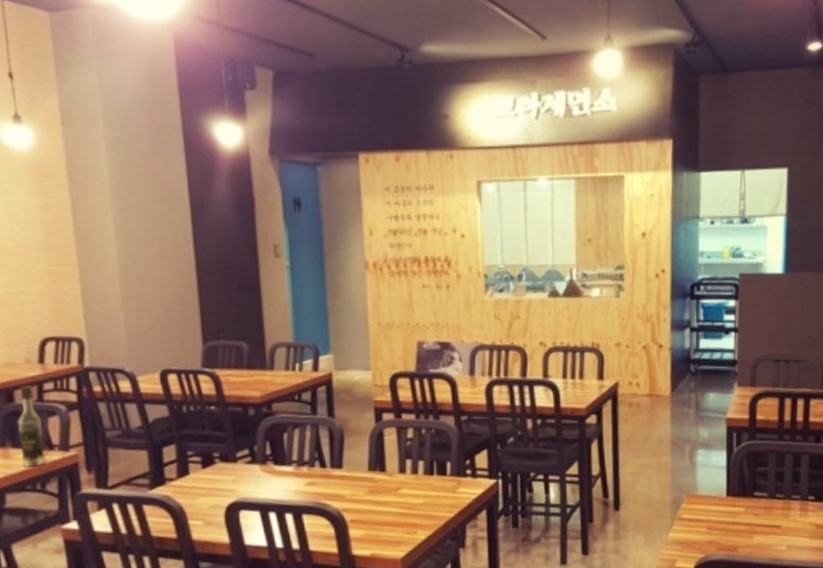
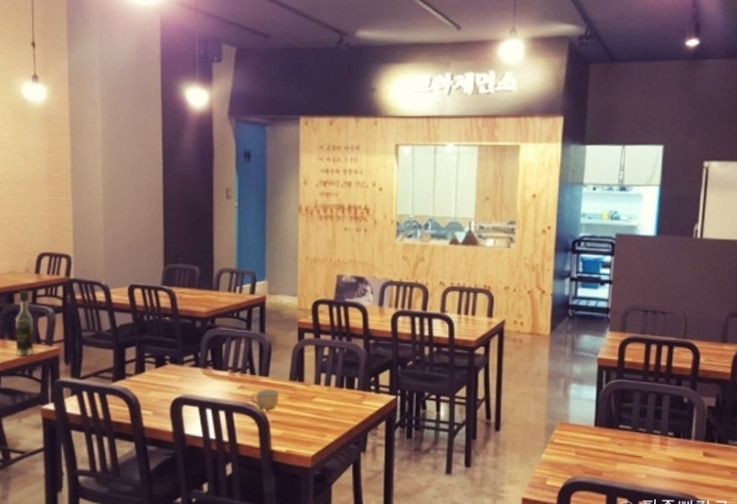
cup: none [322,482,358,508] -> present [250,389,280,409]

